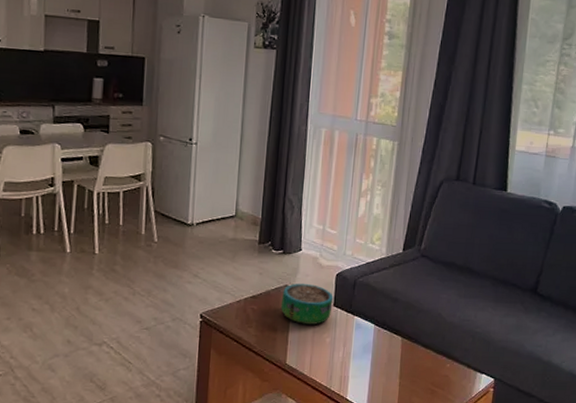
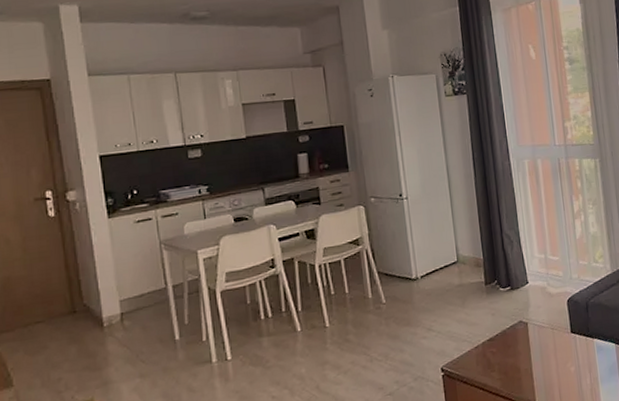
decorative bowl: present [280,283,334,325] -> none [518,315,570,358]

